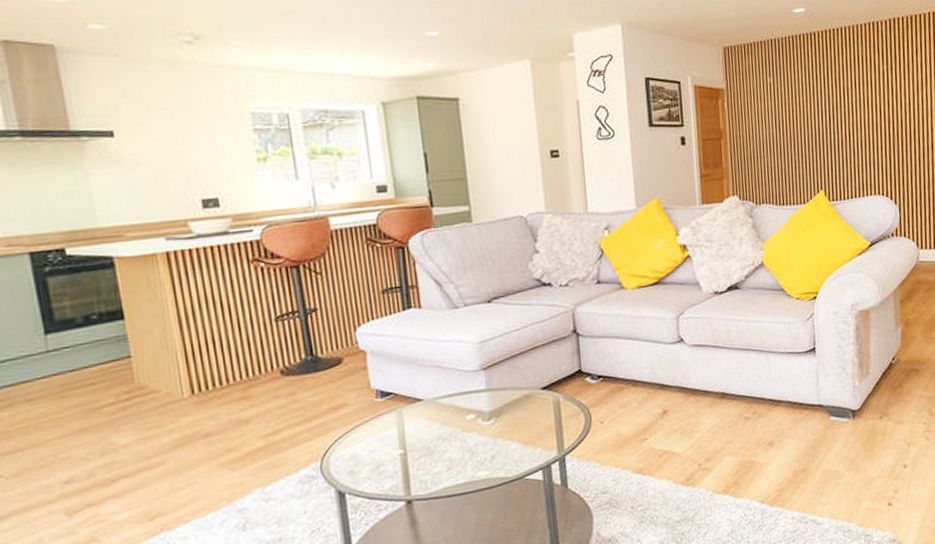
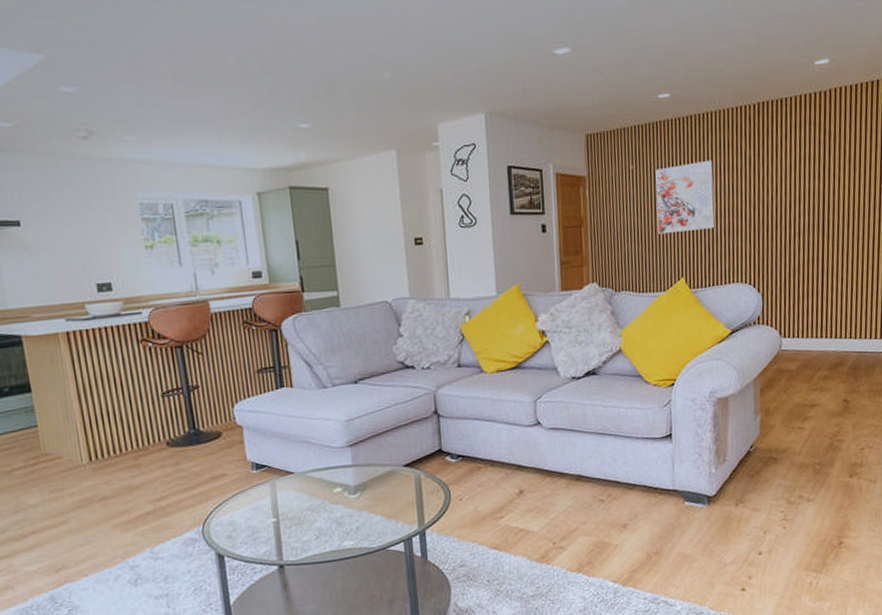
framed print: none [792,74,852,147] -> present [655,160,715,235]

